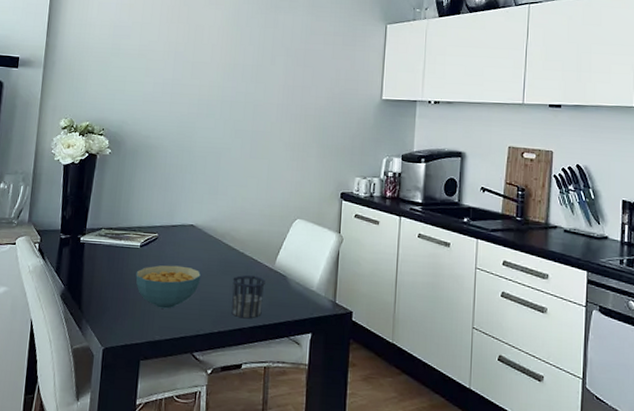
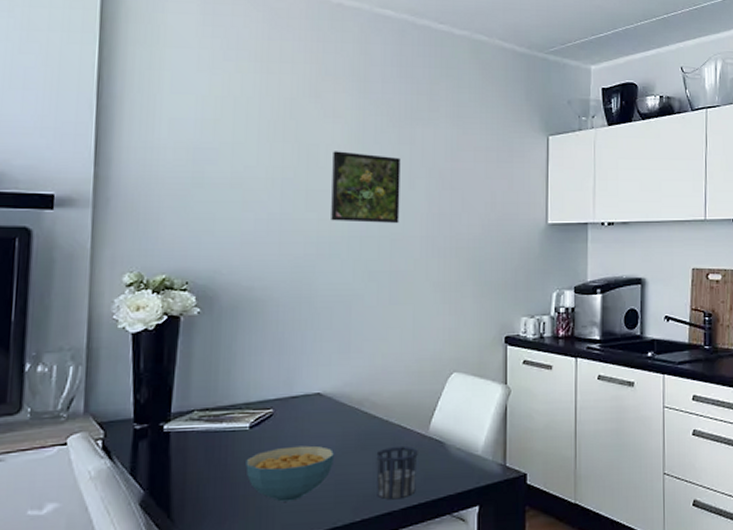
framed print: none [209,31,266,93] -> present [331,151,401,224]

